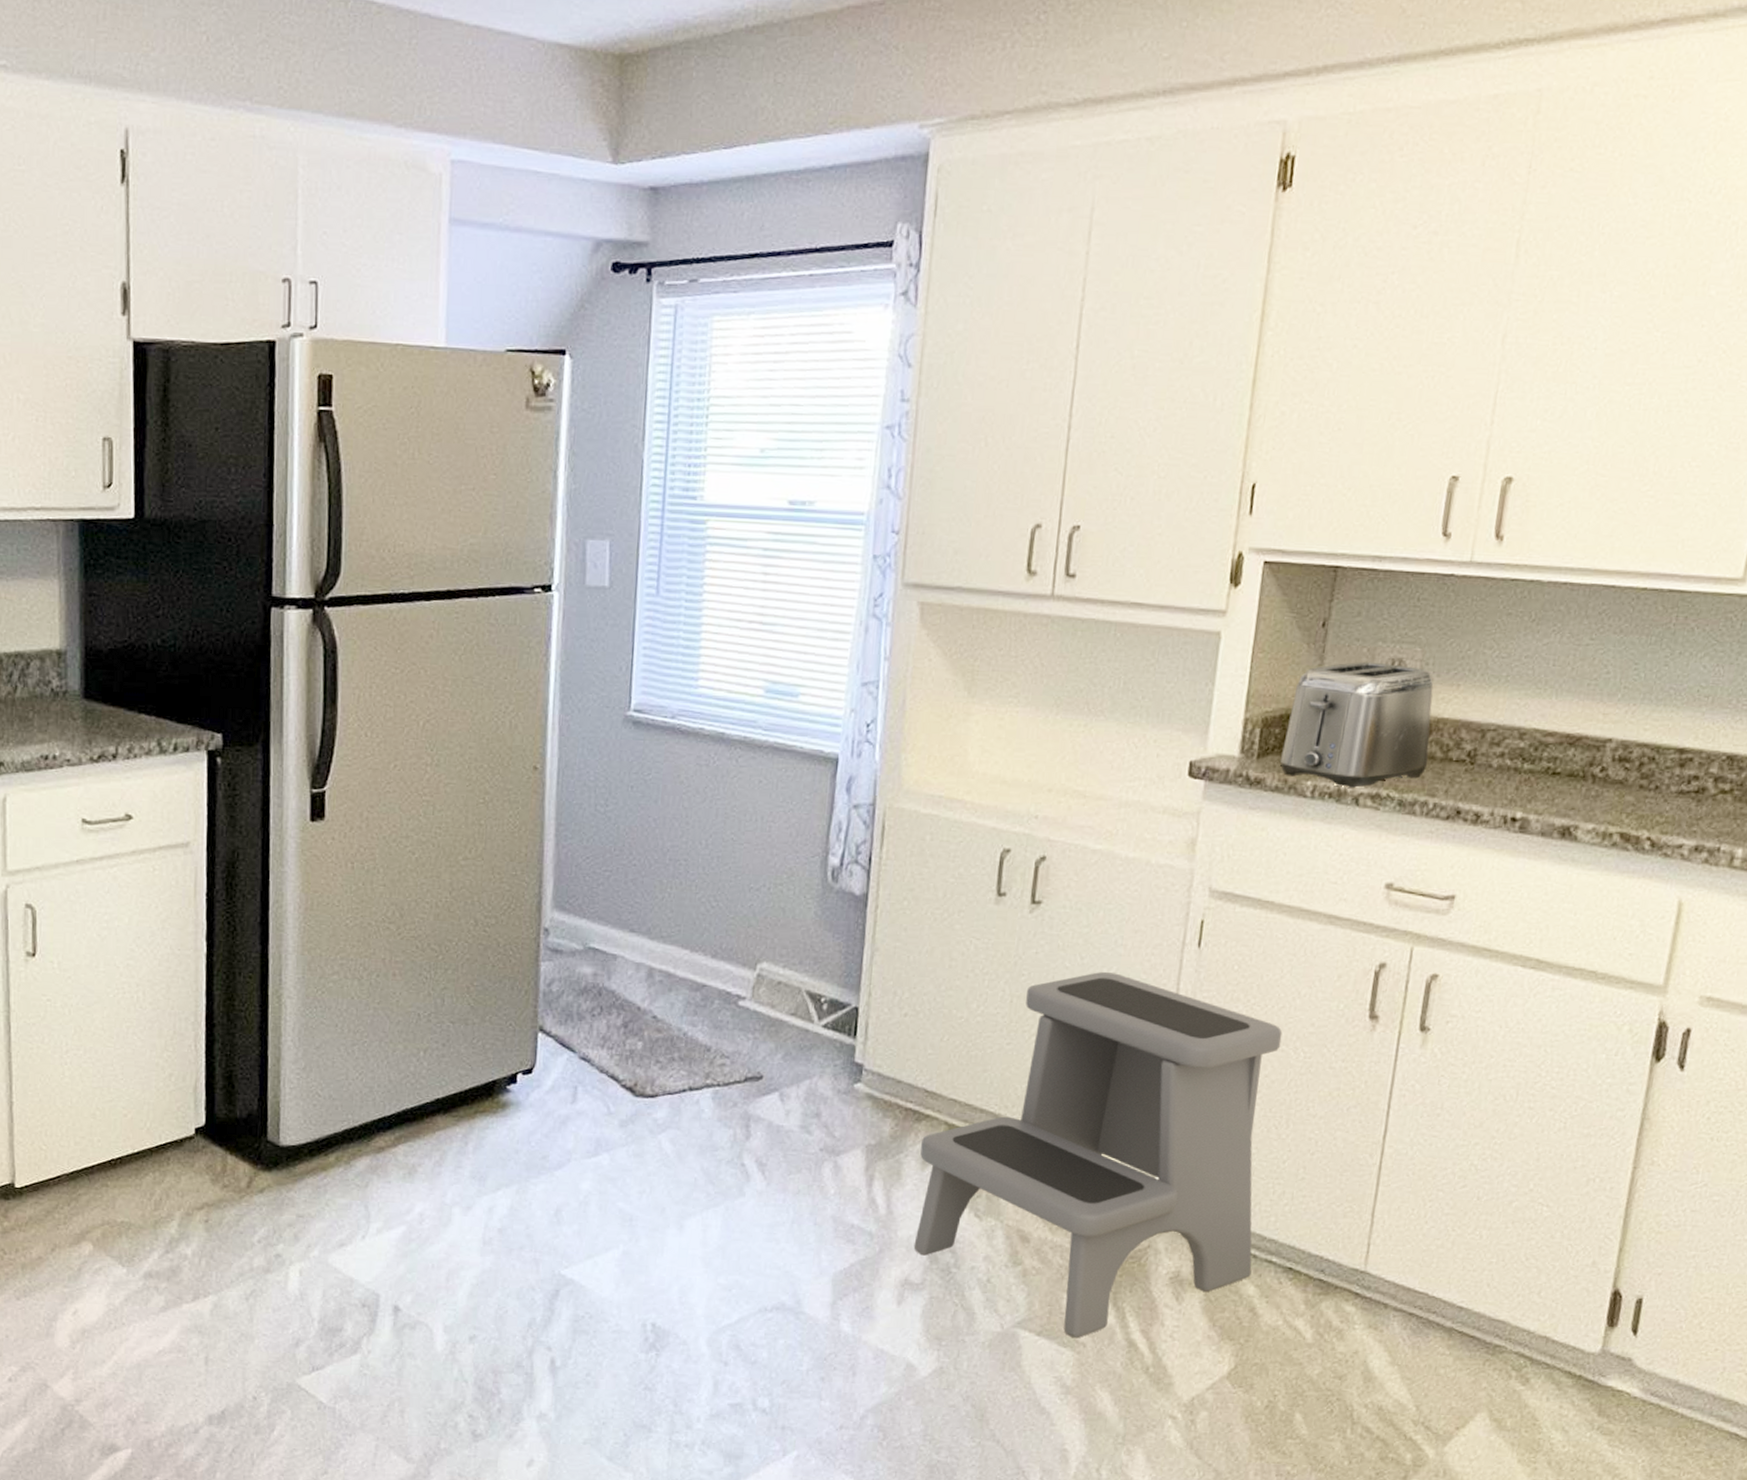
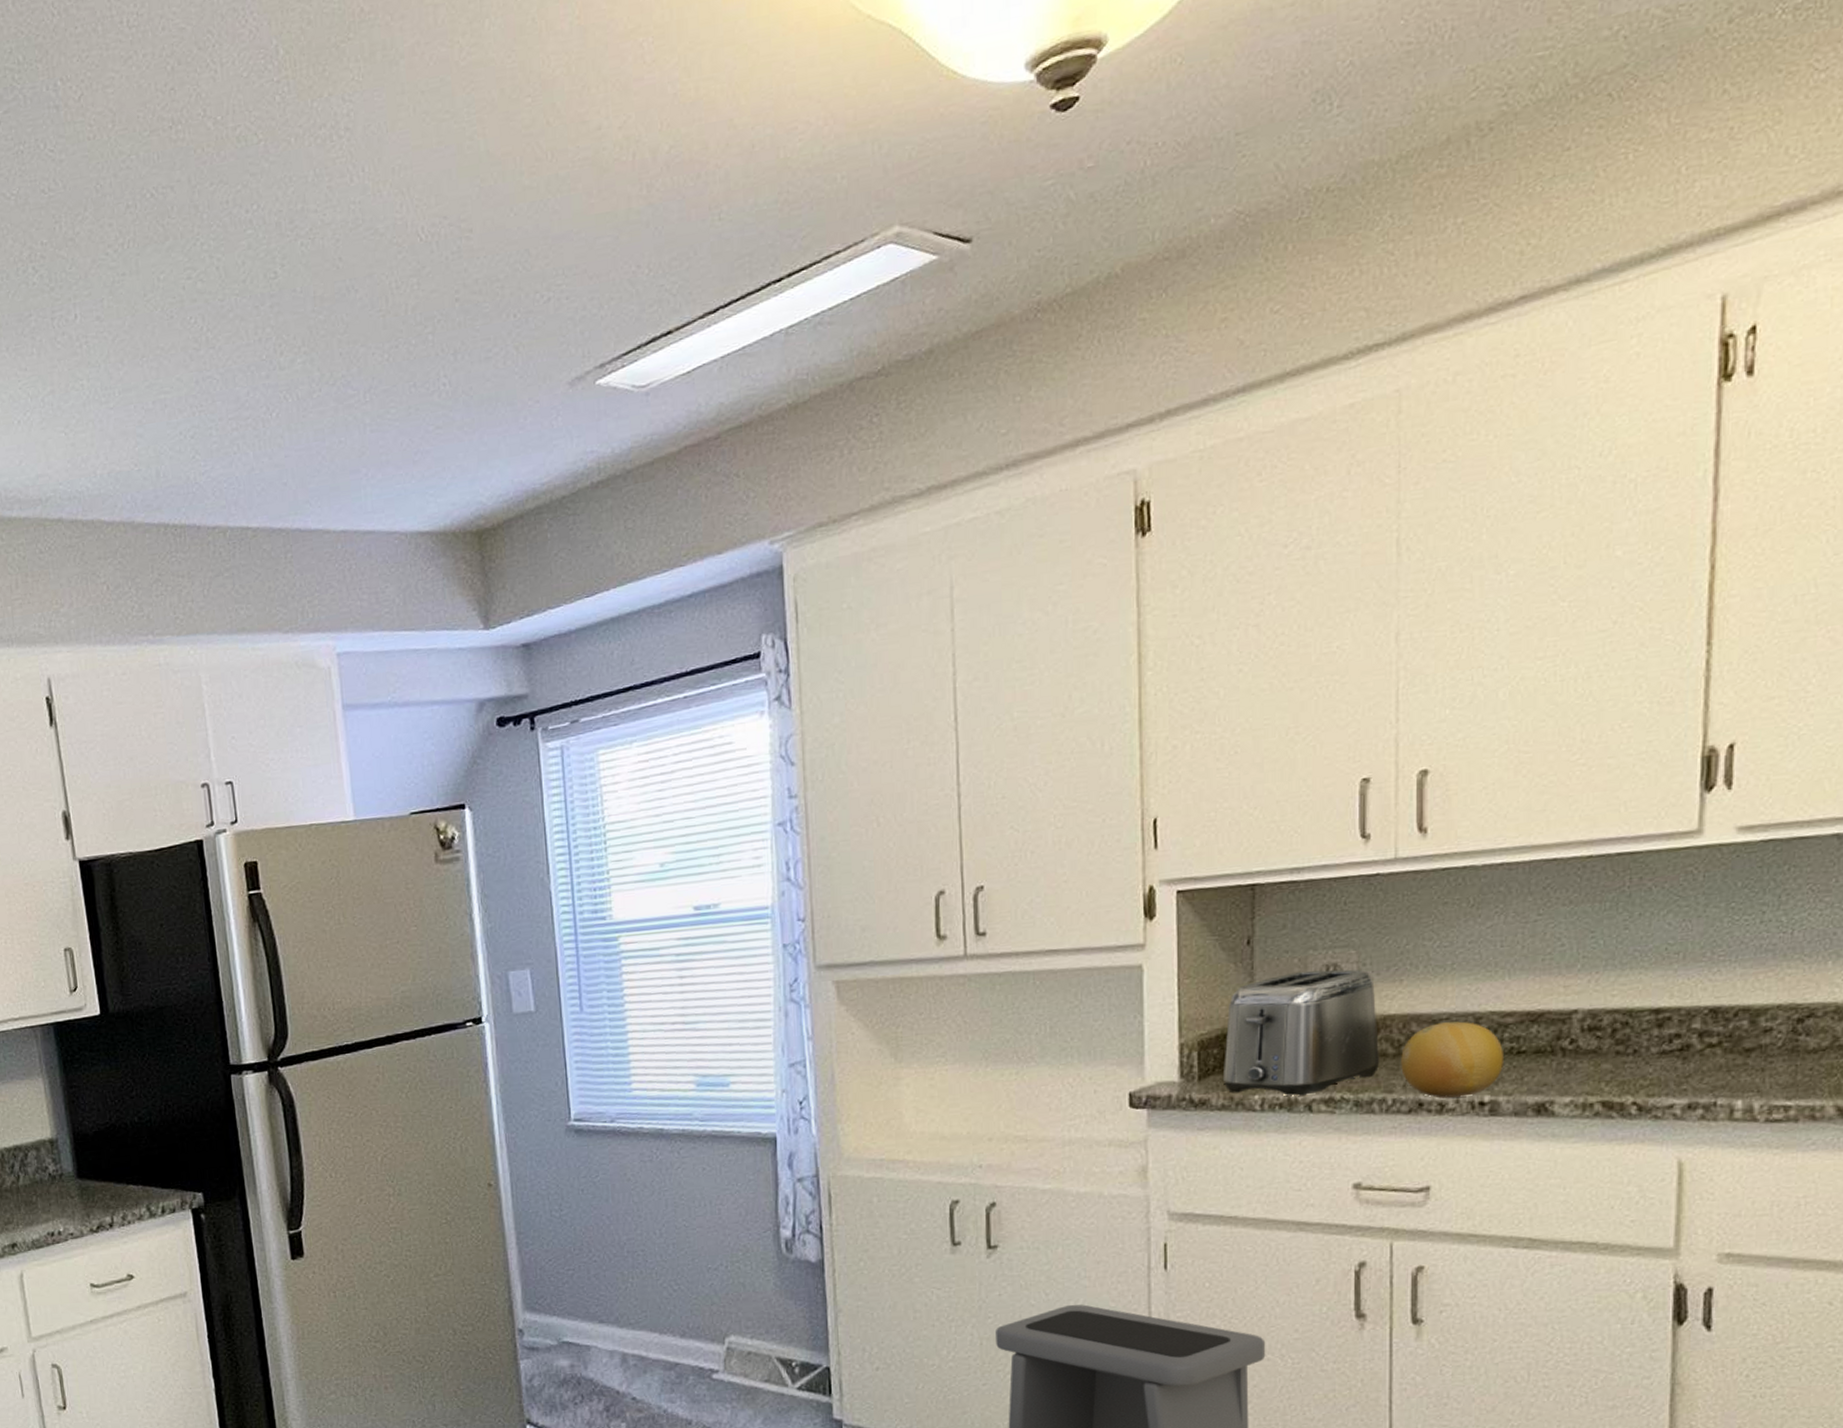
fruit: none [1445,733,1541,810] -> present [1401,1021,1505,1098]

